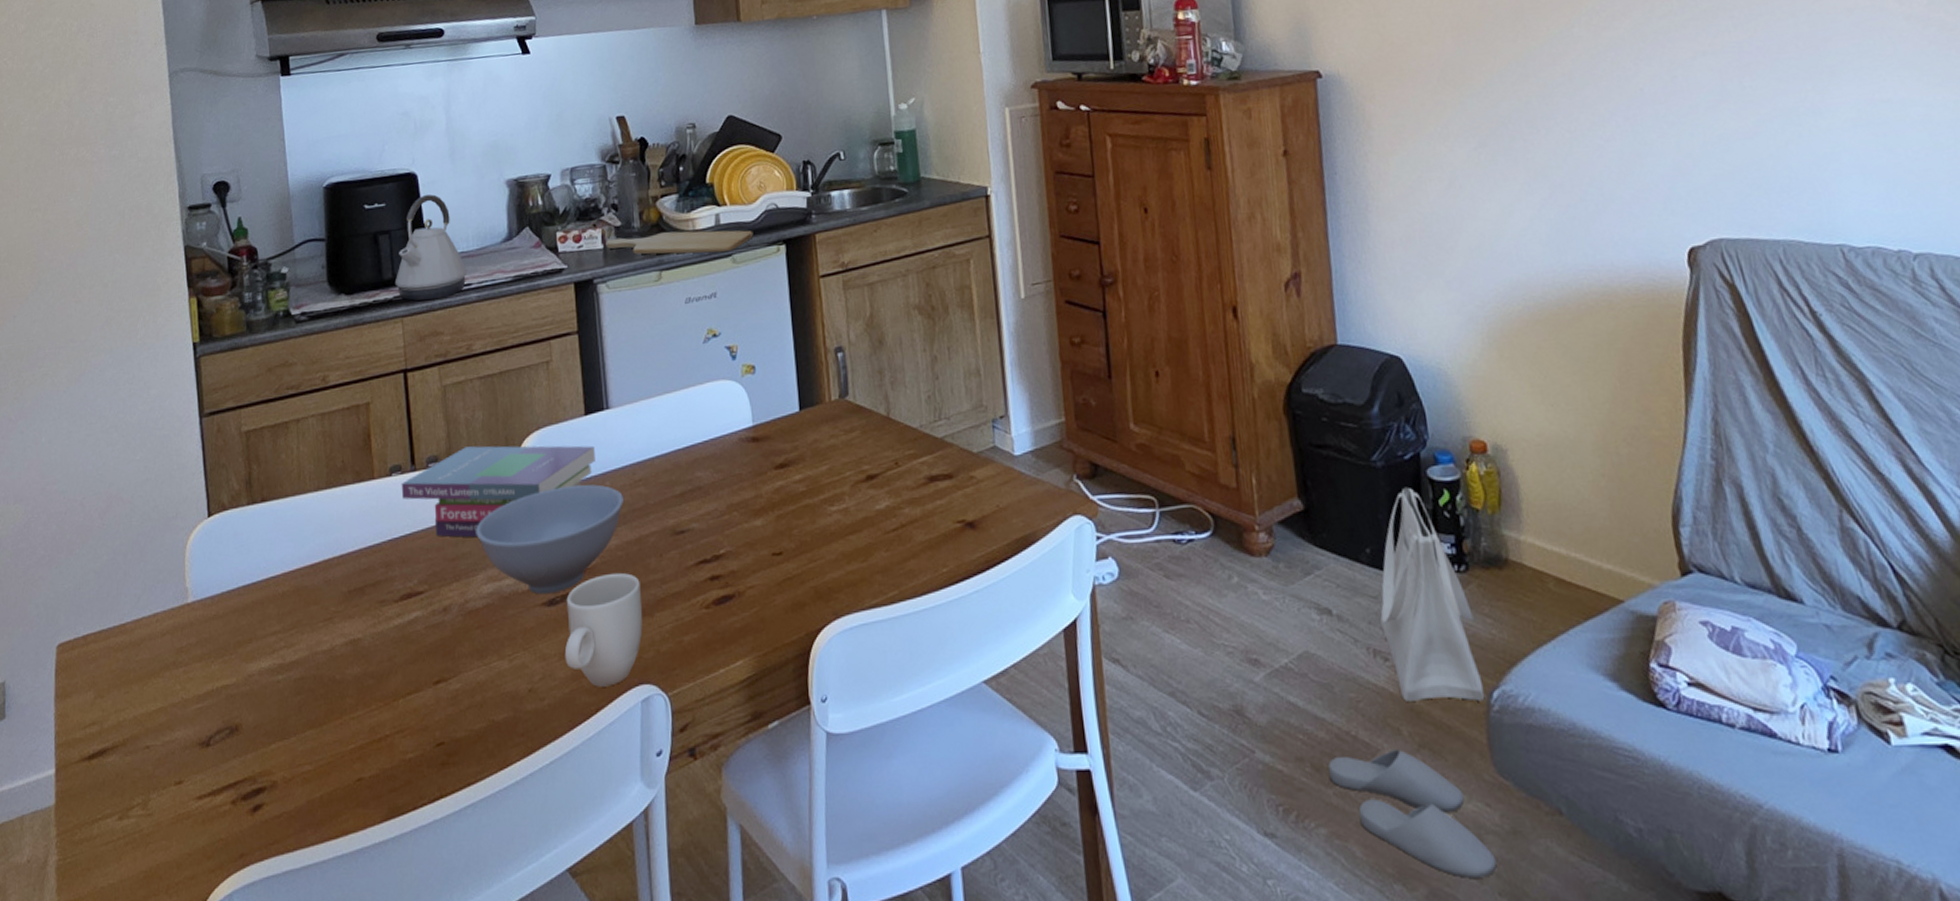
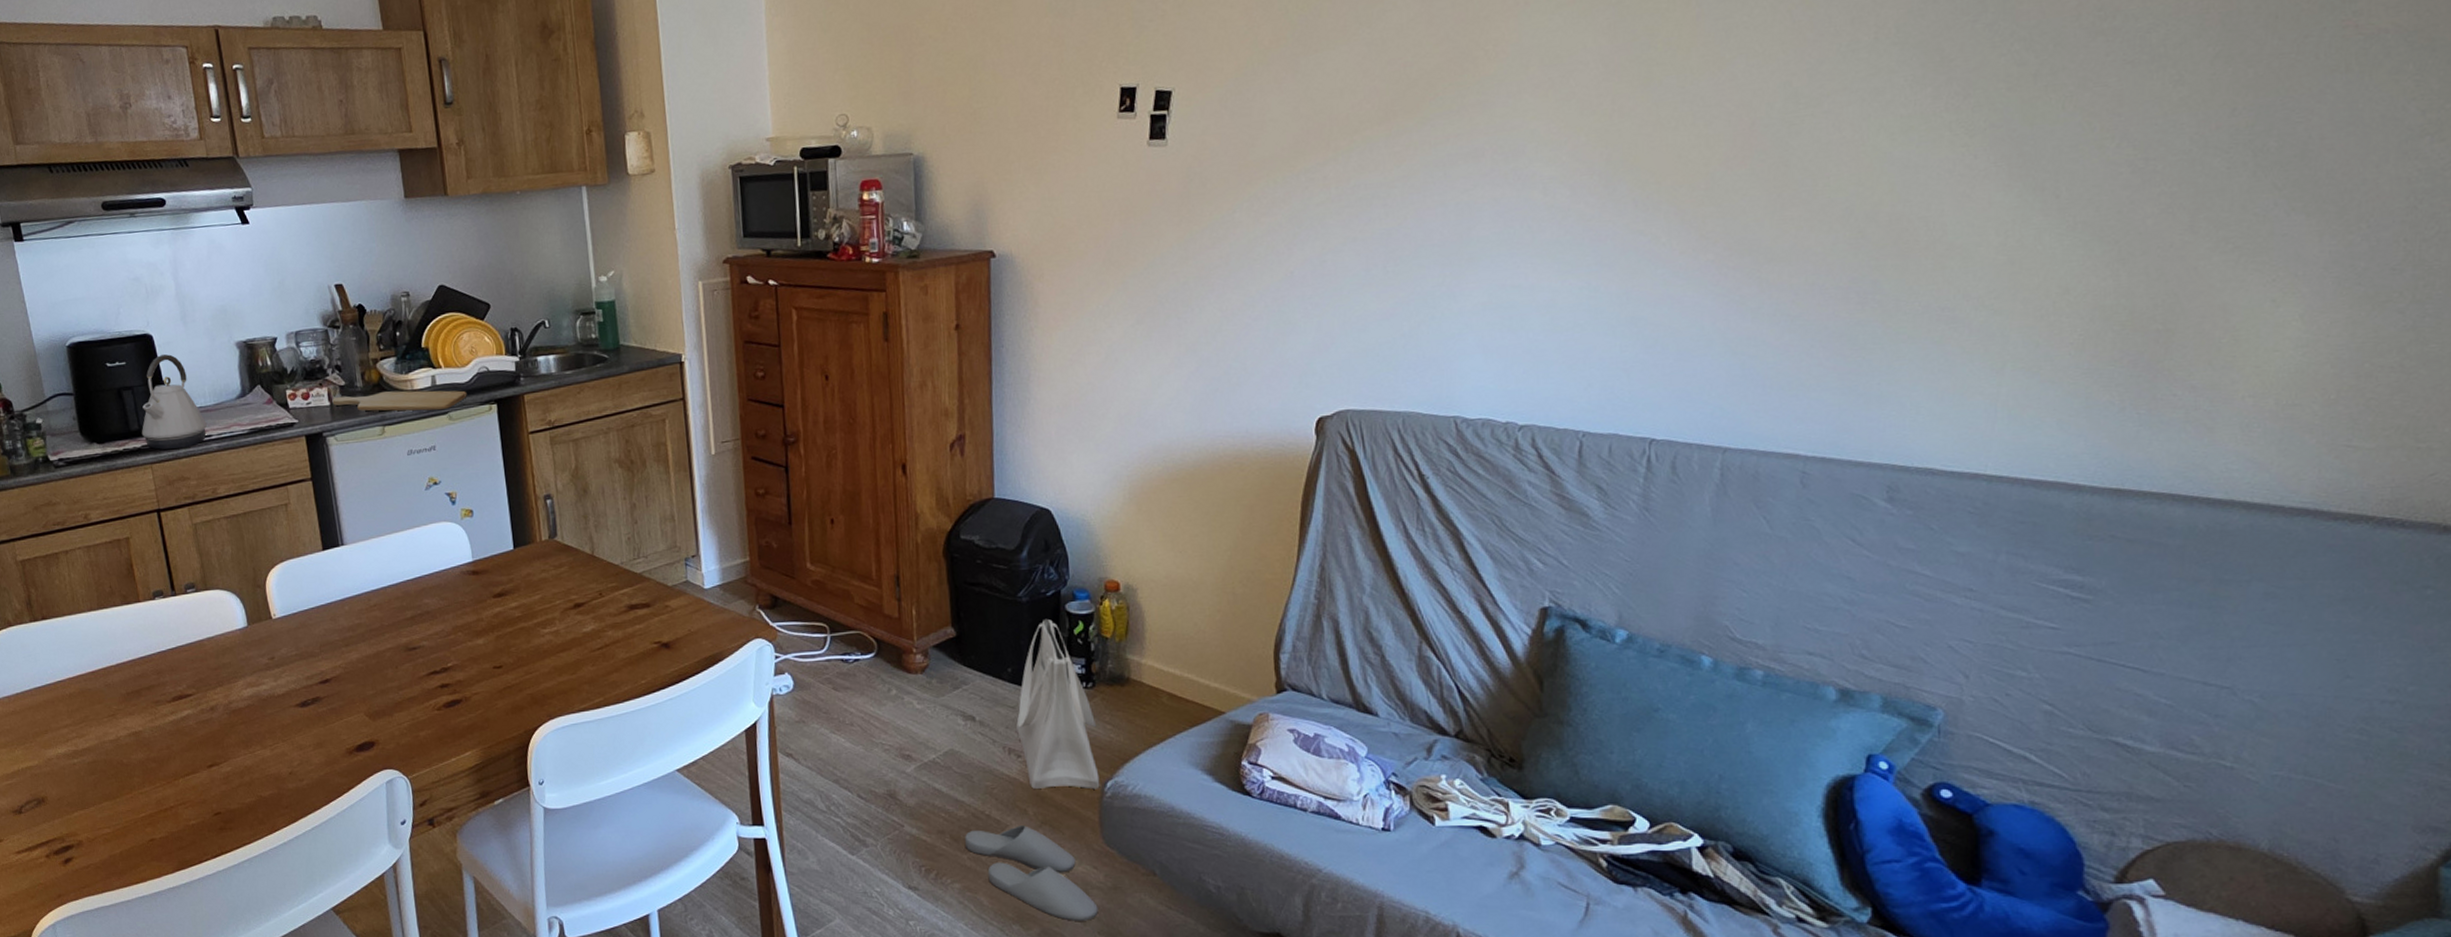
books: present [401,445,595,538] -> none [164,575,334,651]
bowl: present [476,484,623,595] -> none [233,609,361,698]
mug: present [564,573,643,687] -> none [316,681,384,771]

